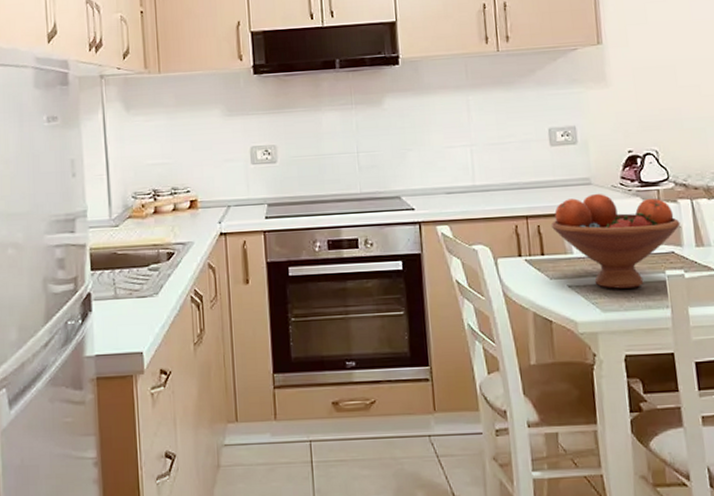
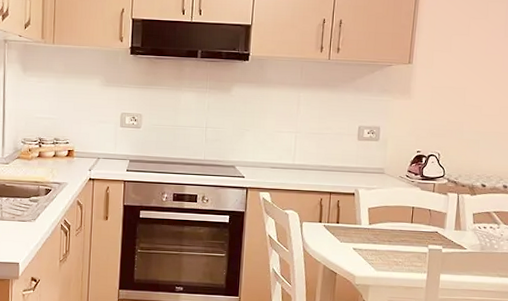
fruit bowl: present [550,193,681,289] -> none [348,181,447,256]

